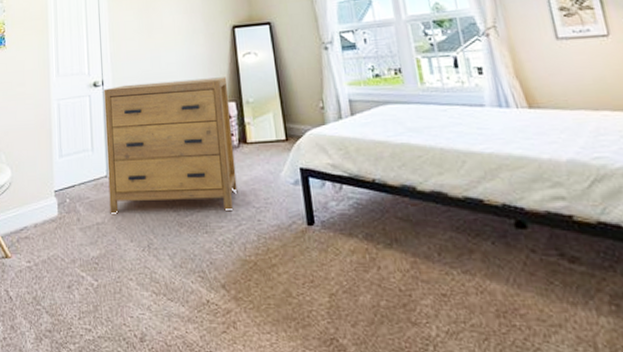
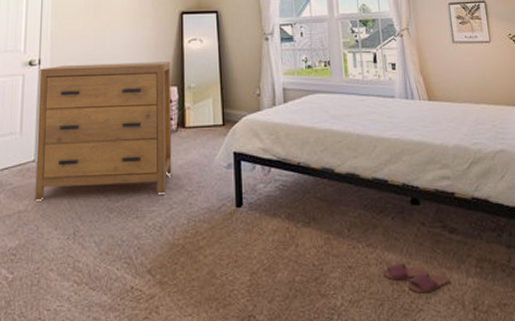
slippers: none [486,294,575,331] -> present [384,263,450,294]

